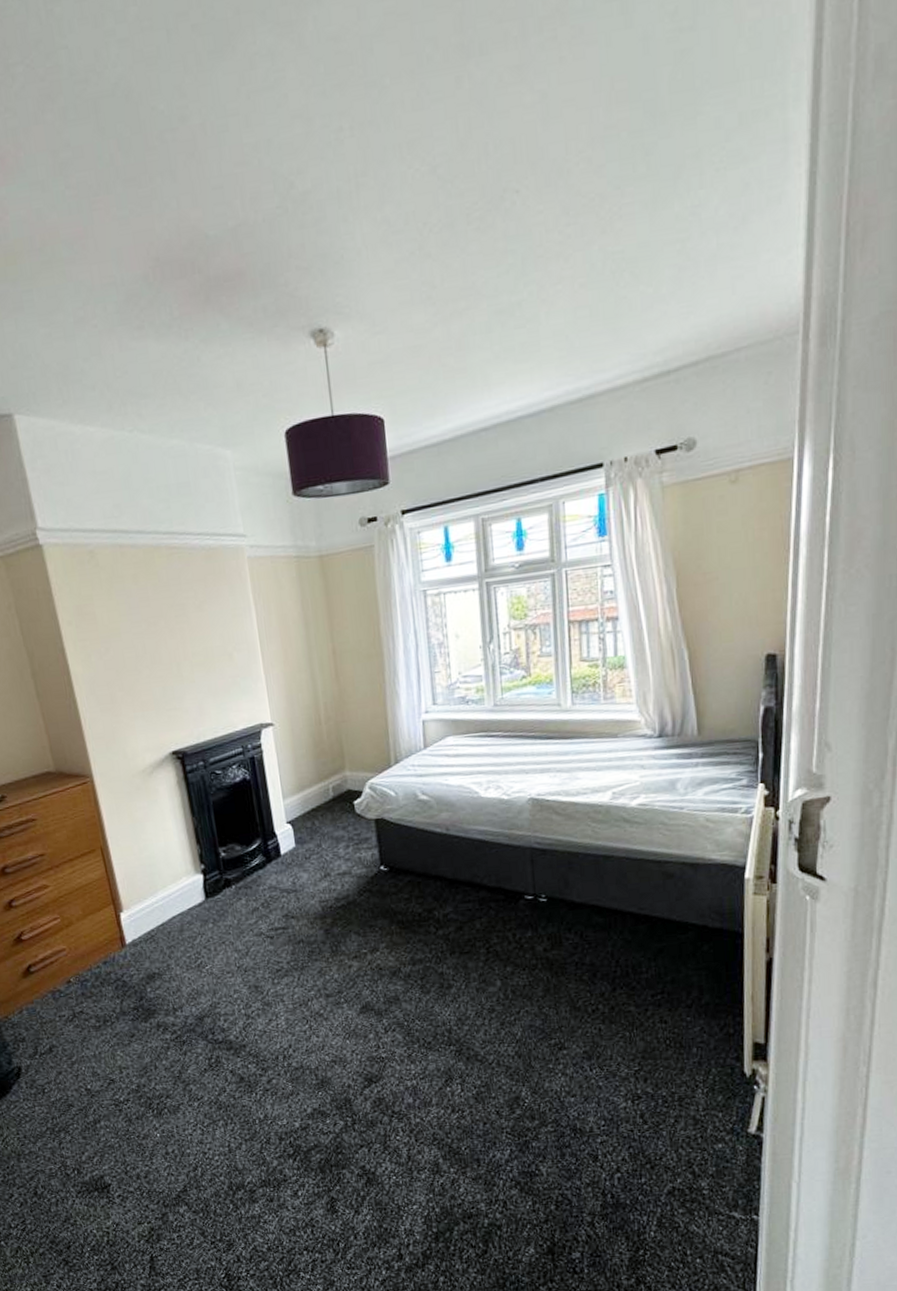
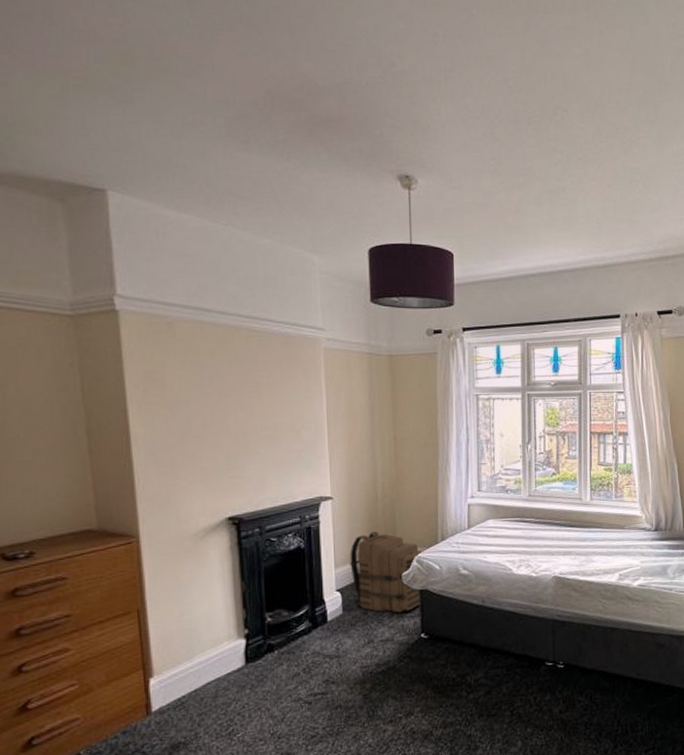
backpack: none [297,757,377,845] -> present [350,531,424,613]

